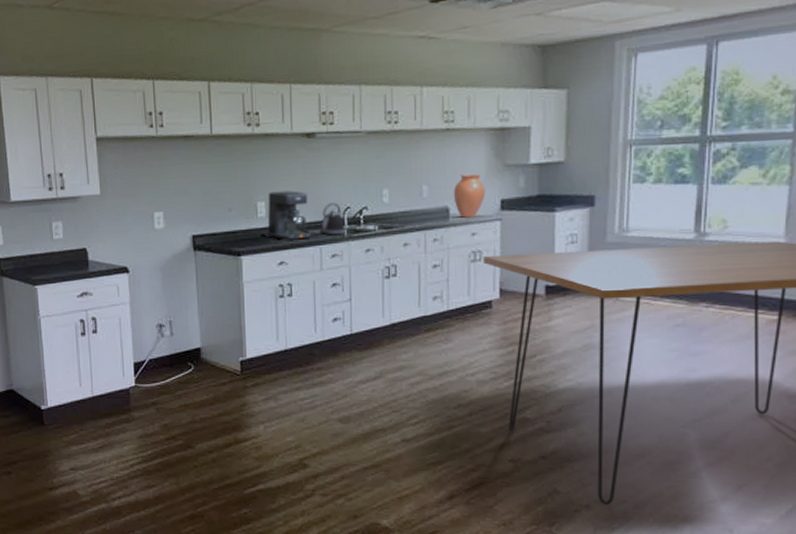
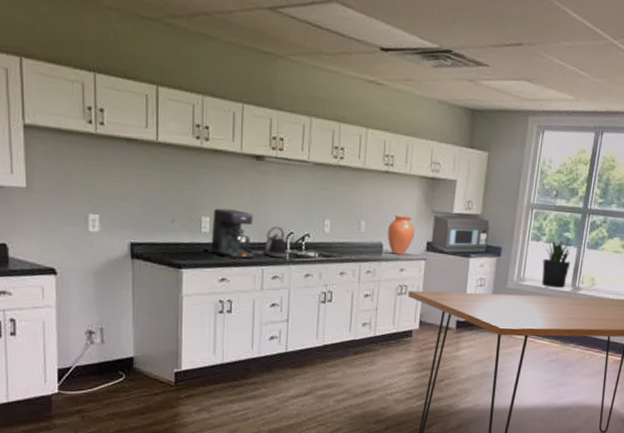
microwave: none [505,164,577,209] -> present [430,214,490,253]
planter: none [651,175,690,237] -> present [542,236,571,289]

